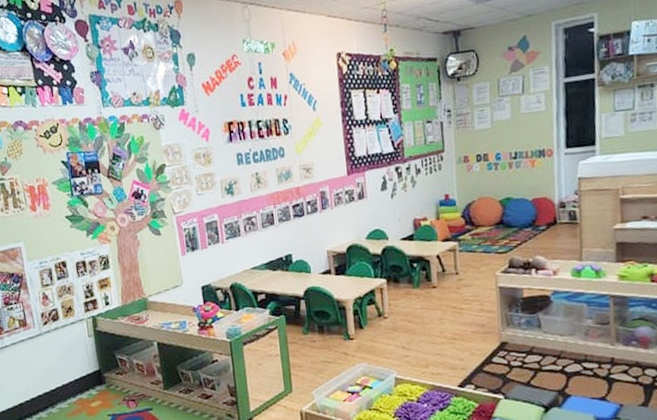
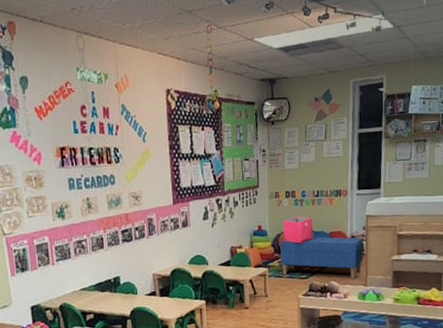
bench: none [472,204,576,254] -> present [280,236,364,280]
storage bin: none [474,181,512,213] -> present [283,216,313,244]

